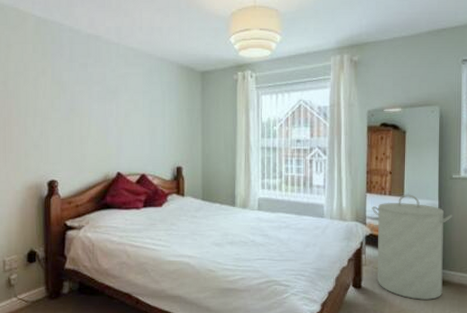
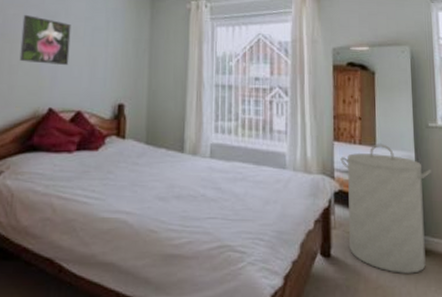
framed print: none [88,91,132,134] -> present [19,15,71,65]

